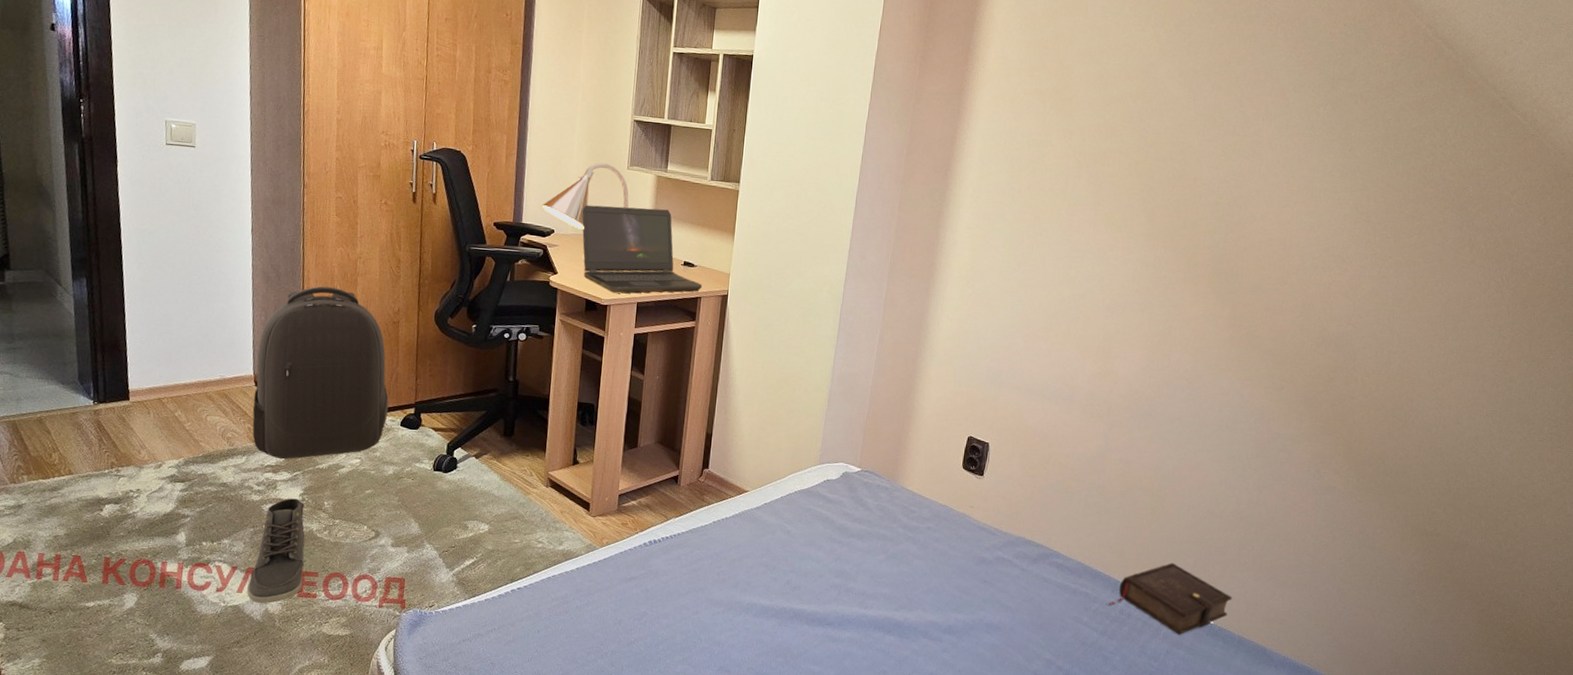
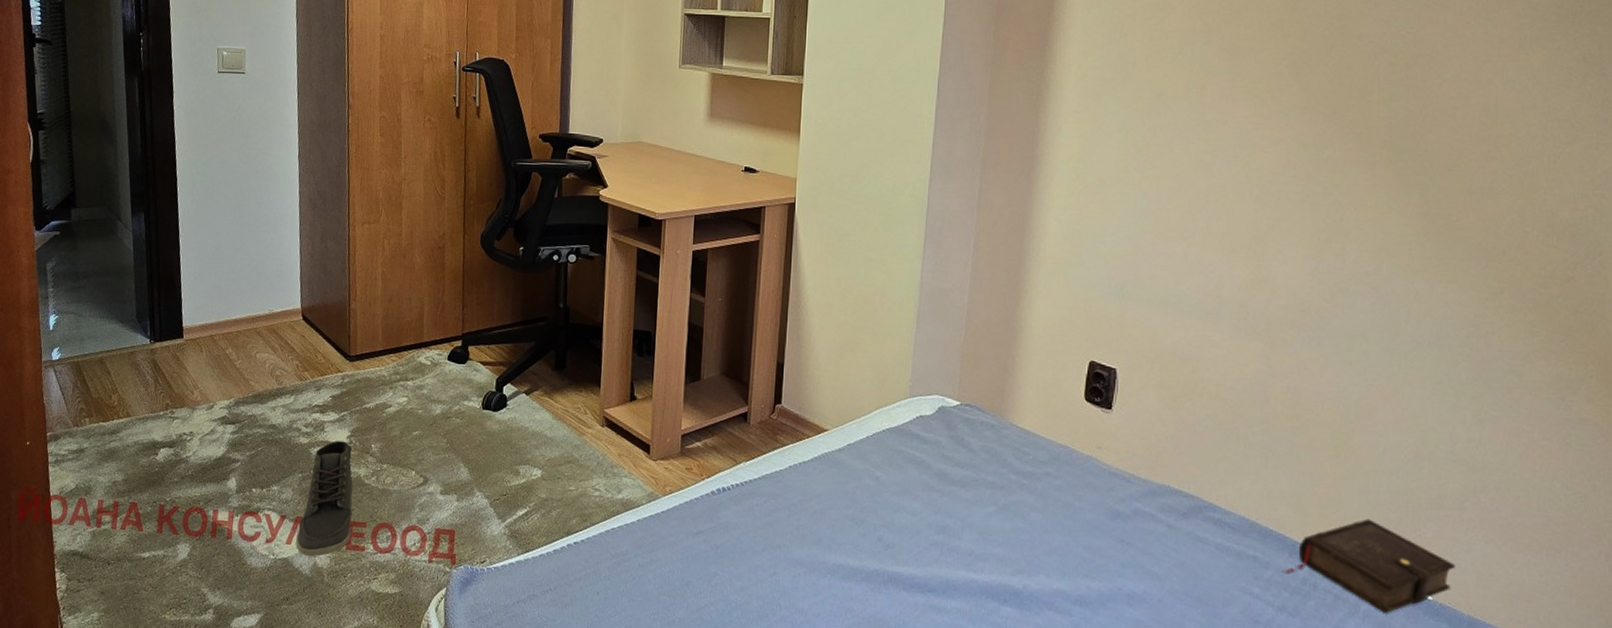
backpack: present [252,286,389,460] -> none [300,211,436,399]
table lamp: present [541,162,629,231] -> none [588,62,682,139]
laptop computer: present [581,204,703,294] -> none [631,109,766,207]

